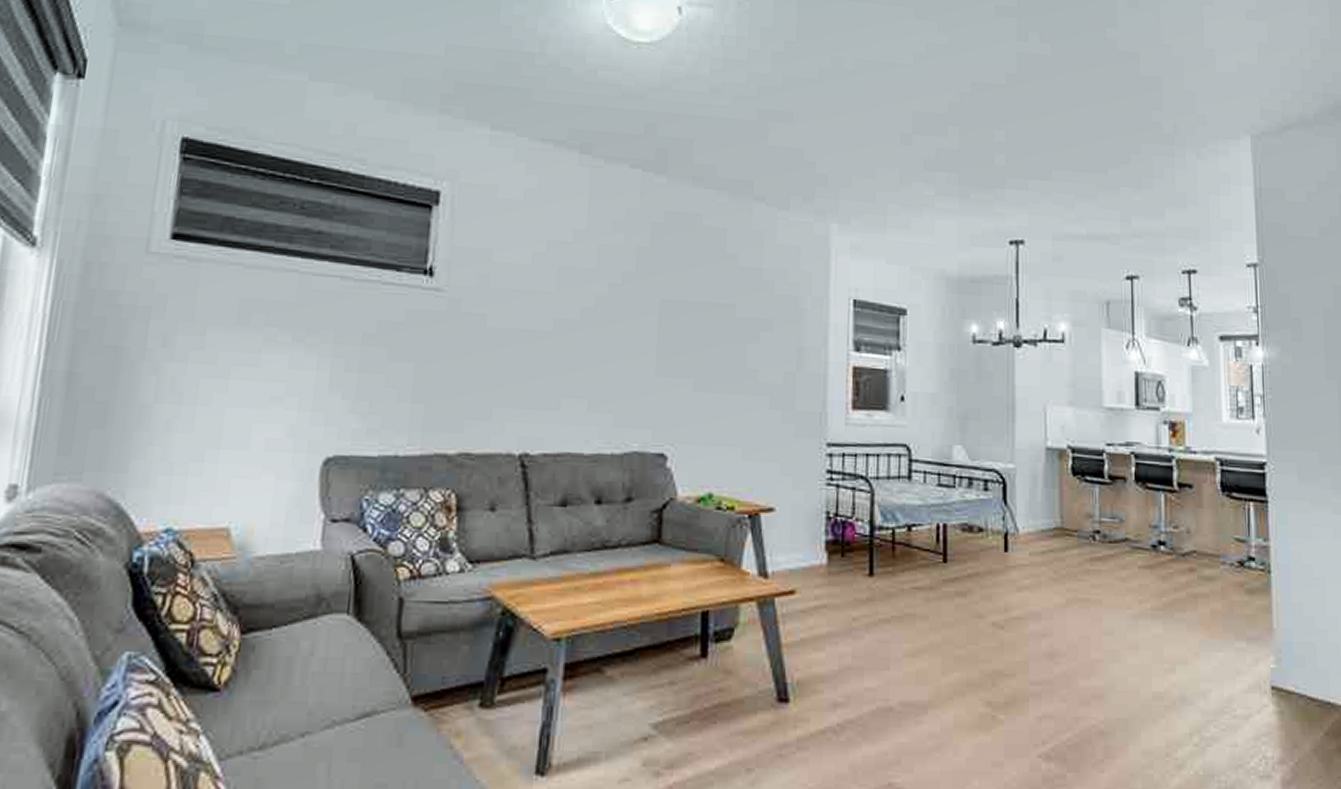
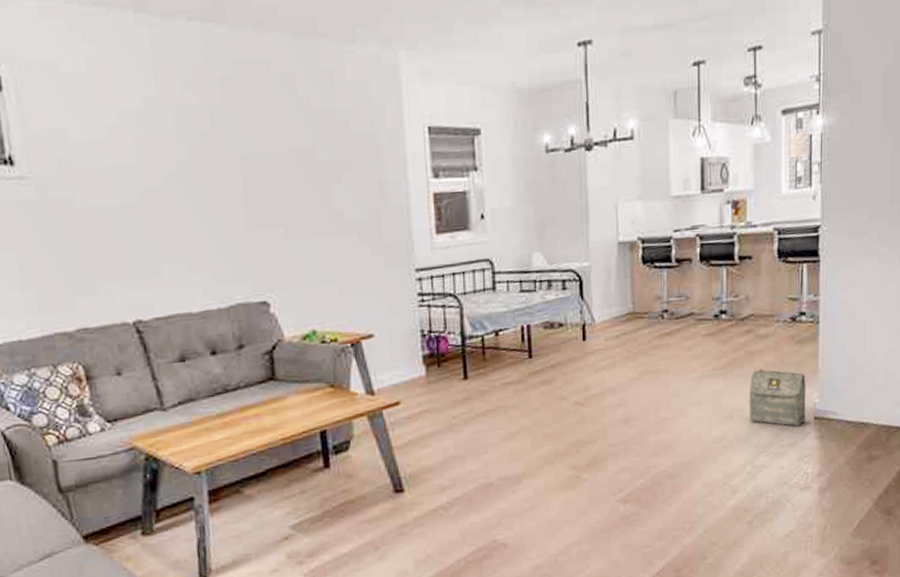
bag: none [1193,616,1261,695] -> present [749,368,806,427]

